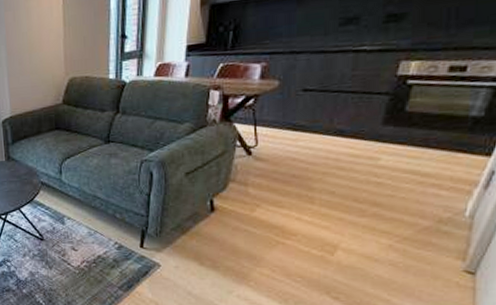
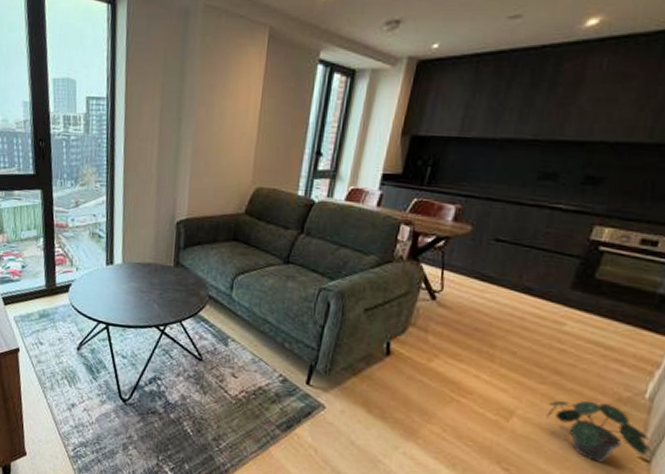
potted plant: none [370,226,479,280] -> present [546,400,654,463]

